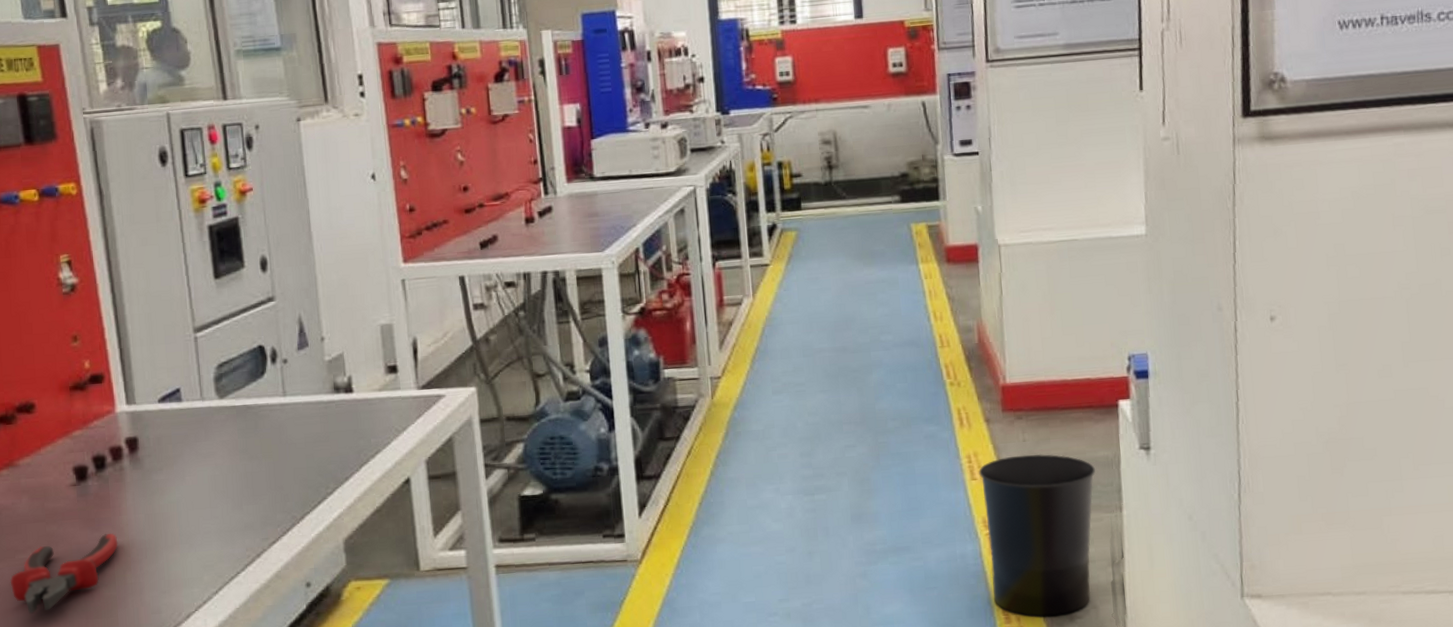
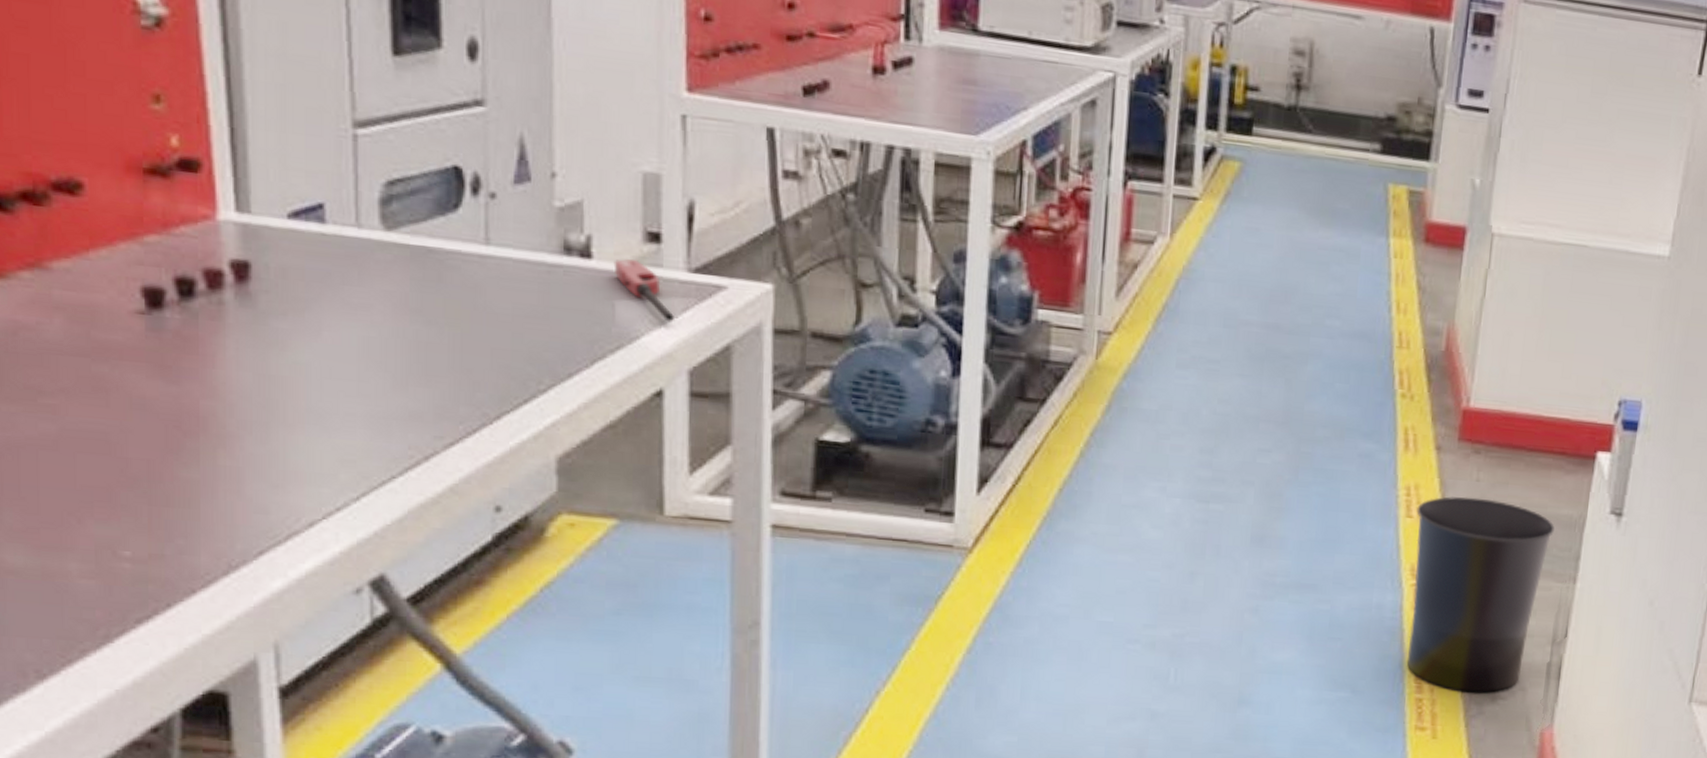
pliers: present [10,533,118,615] -> none [26,391,208,486]
lighter: none [367,387,412,428] -> present [613,259,674,322]

